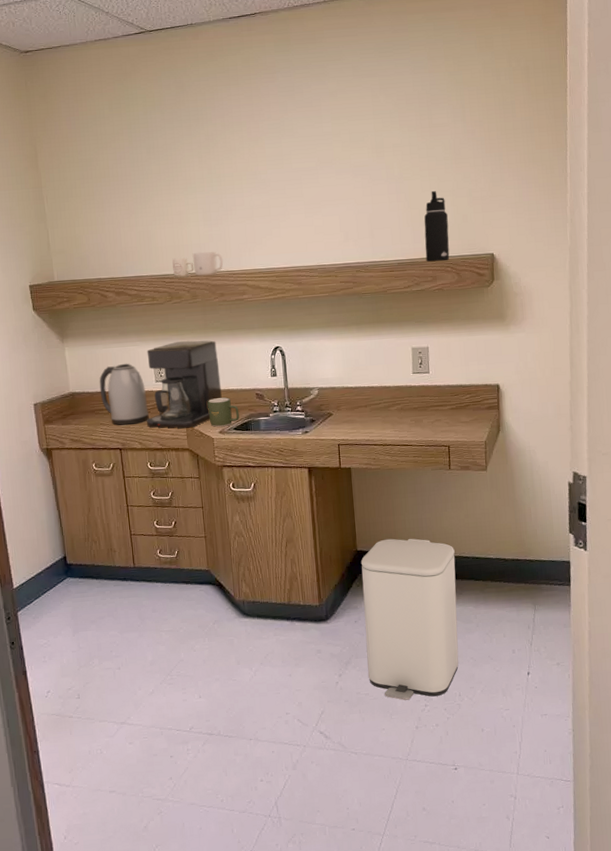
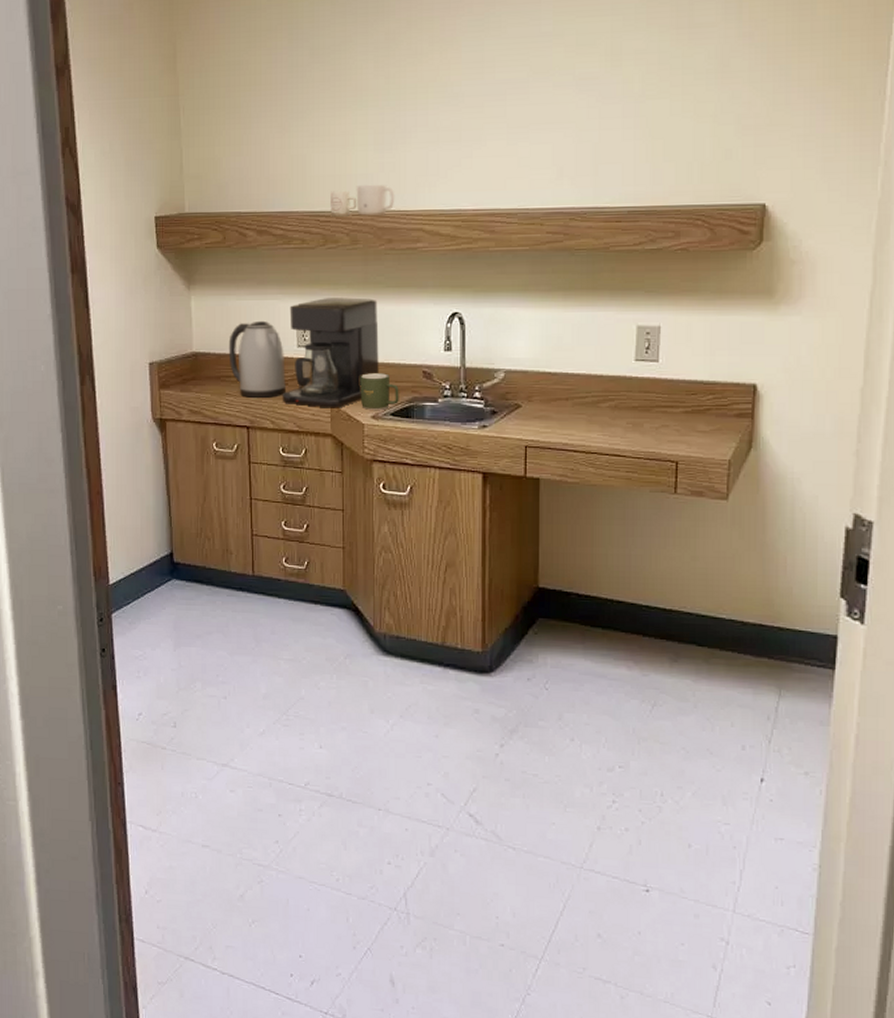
pedal bin: present [360,538,459,700] -> none [540,576,672,792]
water bottle: present [424,190,450,263] -> none [667,114,704,212]

